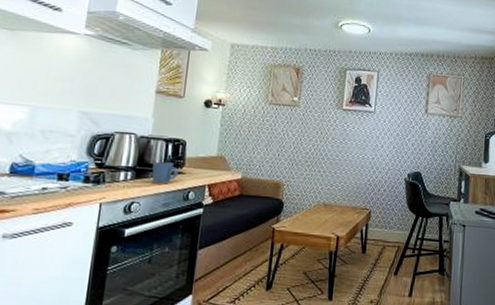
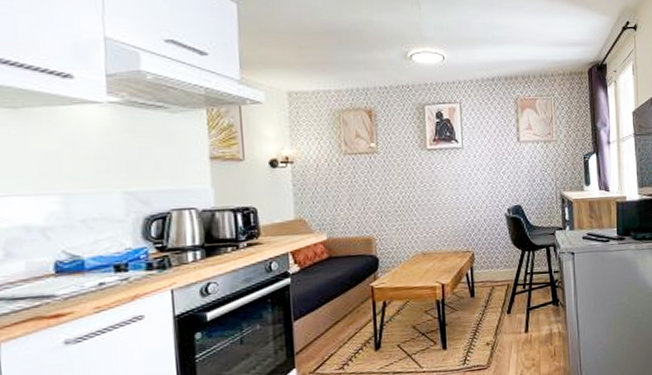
mug: present [151,161,179,185] -> none [223,234,255,261]

